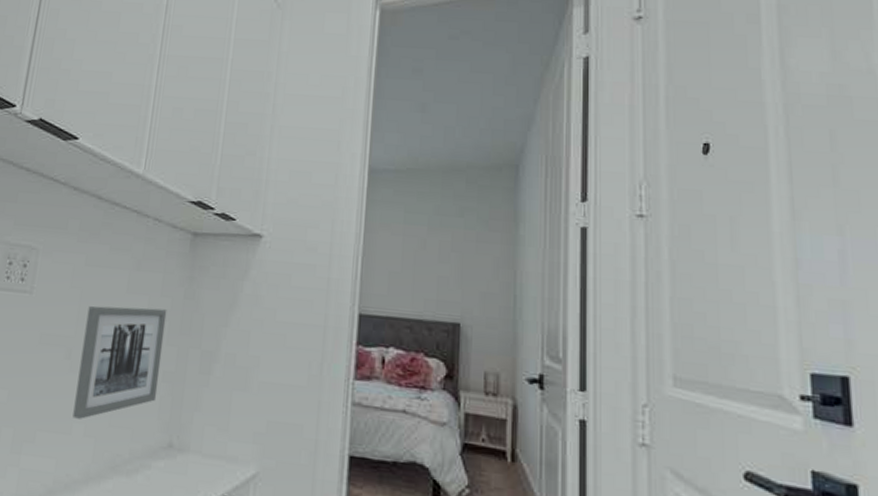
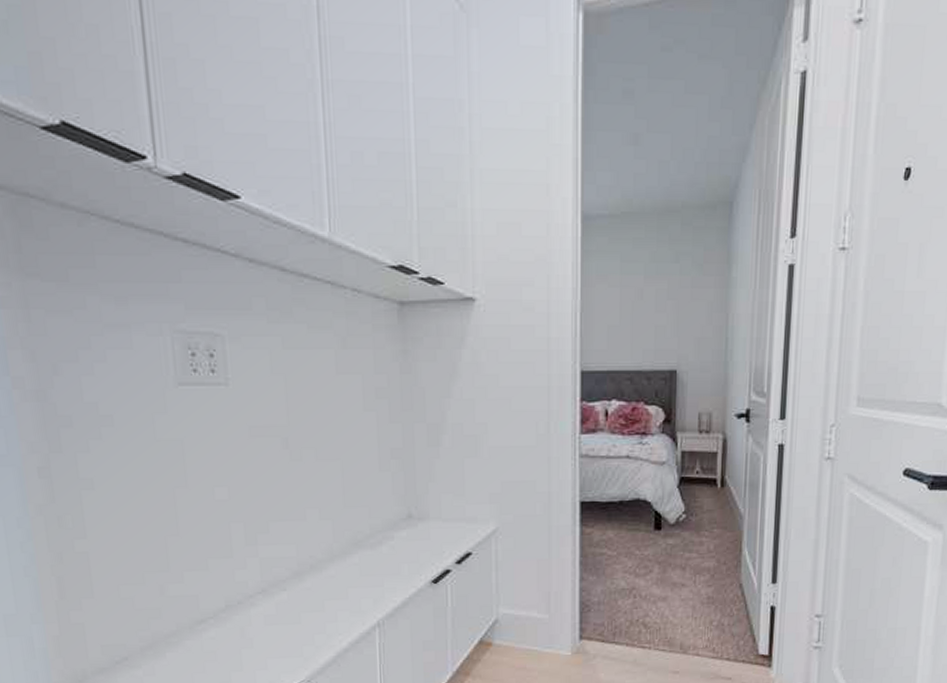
wall art: present [72,305,167,419] -> none [296,387,388,505]

